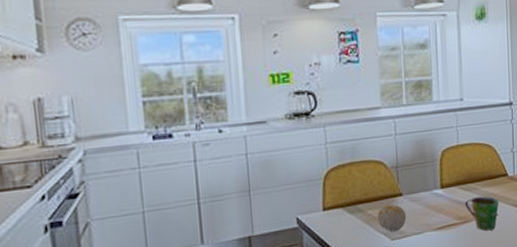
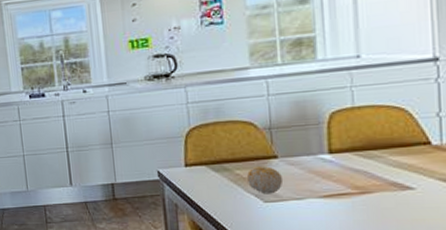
cup: present [465,196,500,231] -> none [364,166,417,206]

